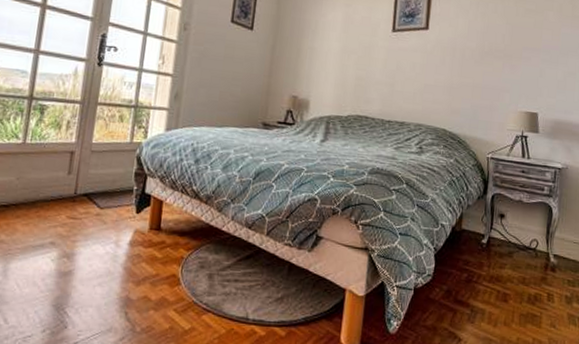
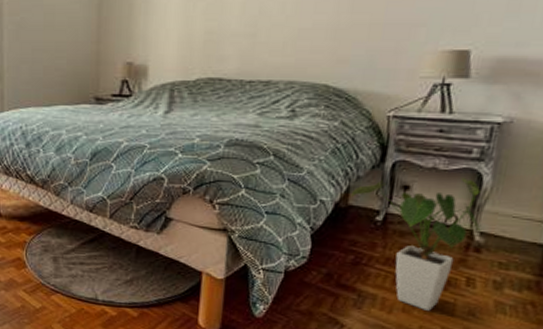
house plant: none [463,210,554,324] -> present [350,178,481,311]

